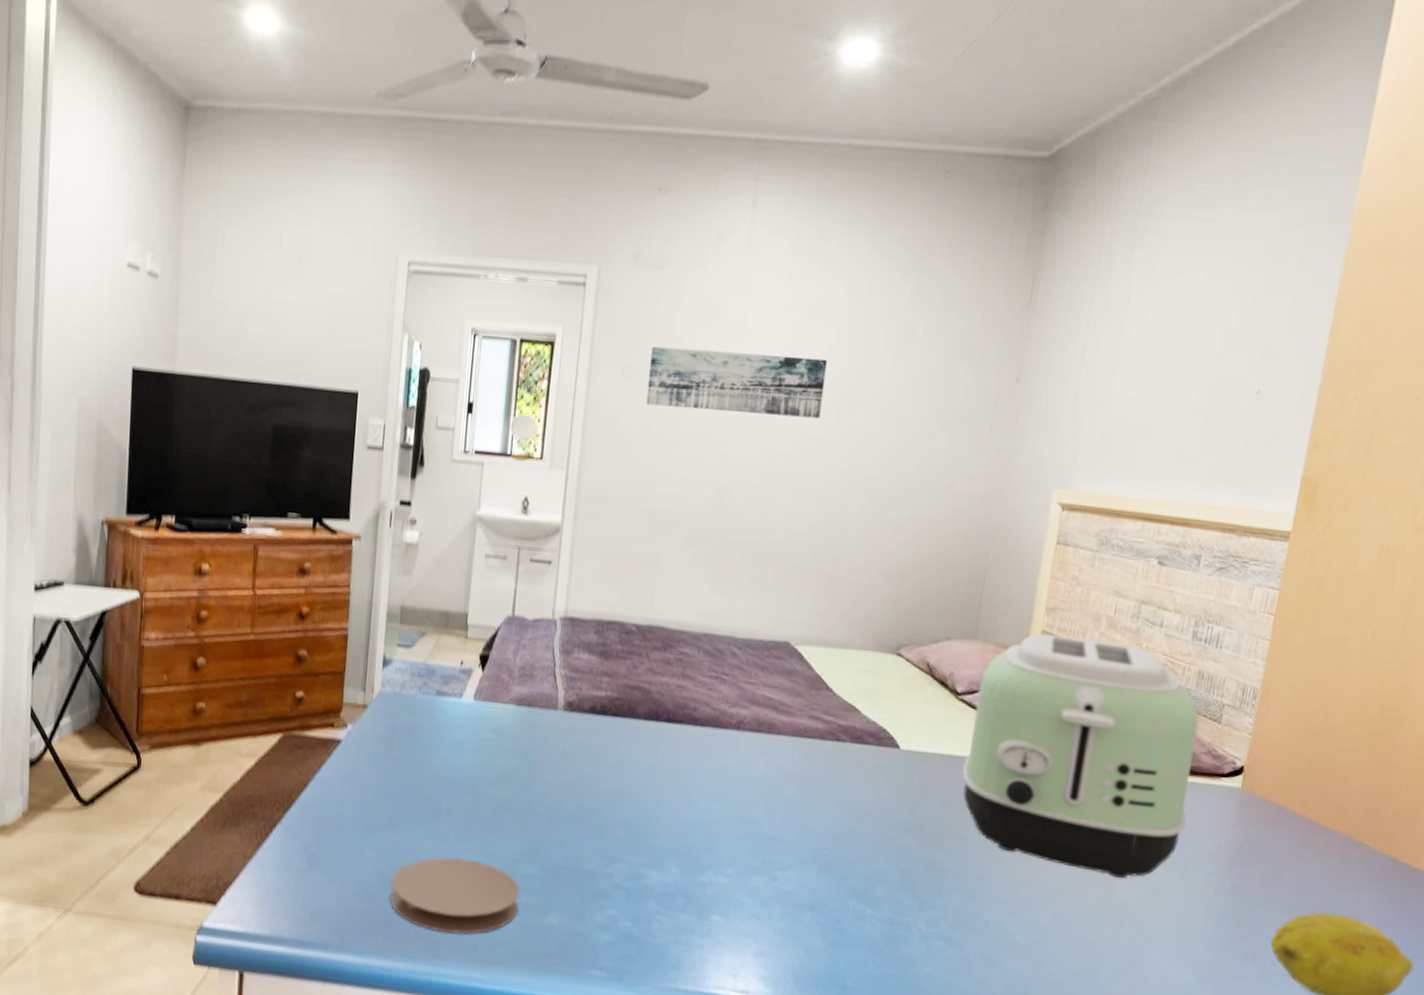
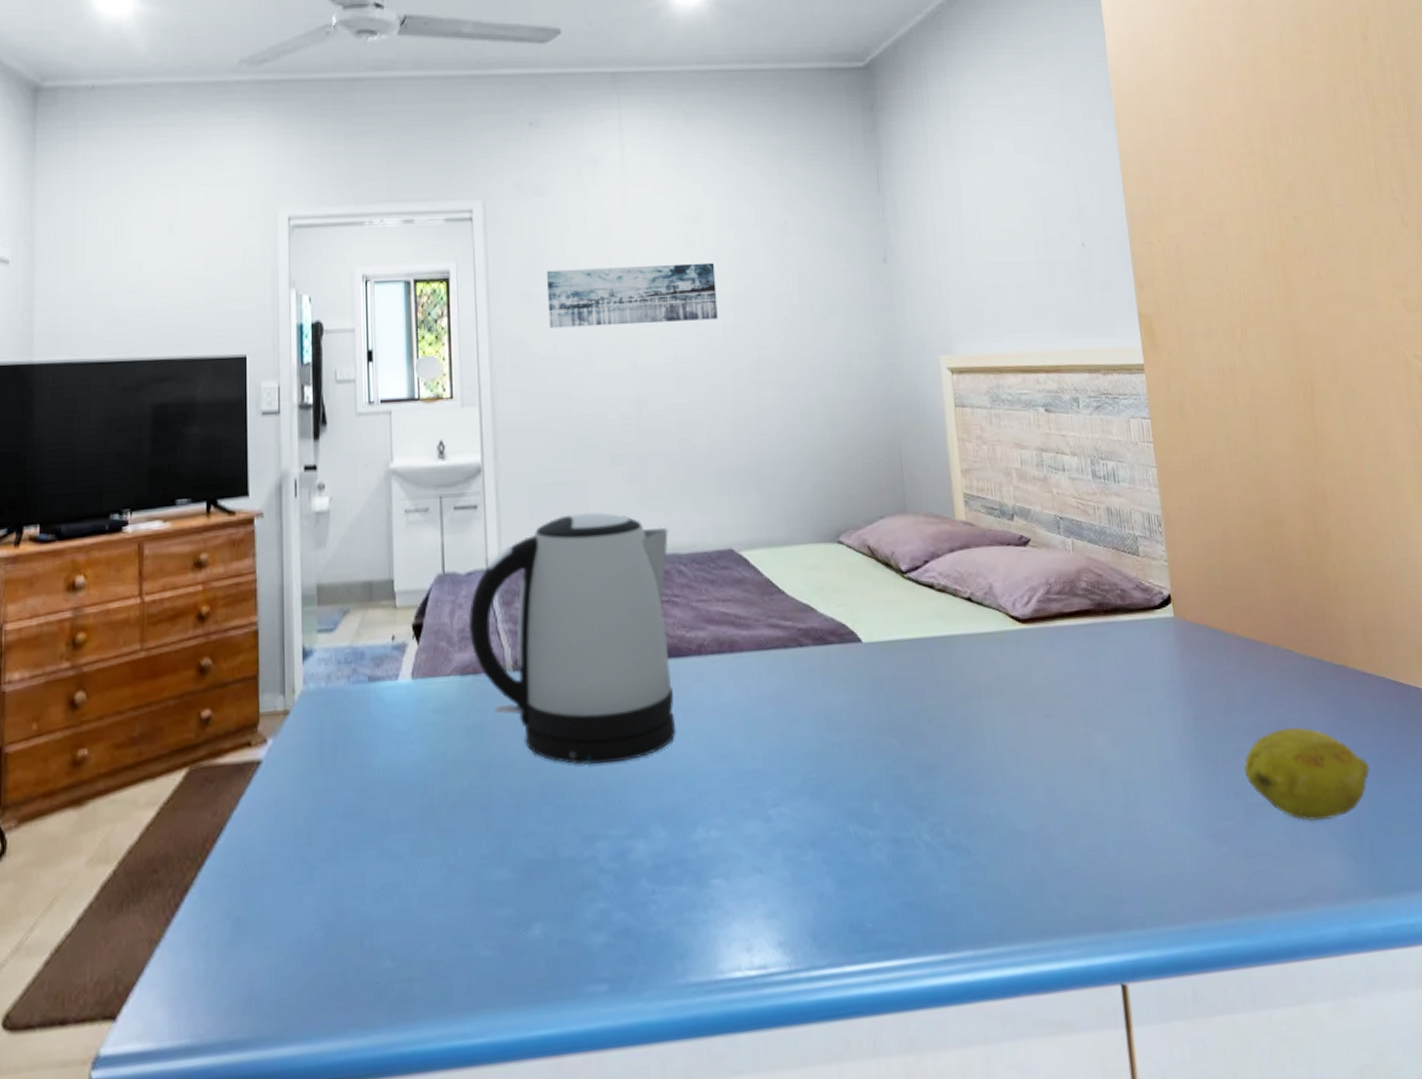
coaster: present [389,856,520,934] -> none [338,877,494,983]
kettle: none [529,584,729,805] -> present [469,511,676,765]
toaster: present [961,634,1199,879] -> none [920,493,1139,737]

